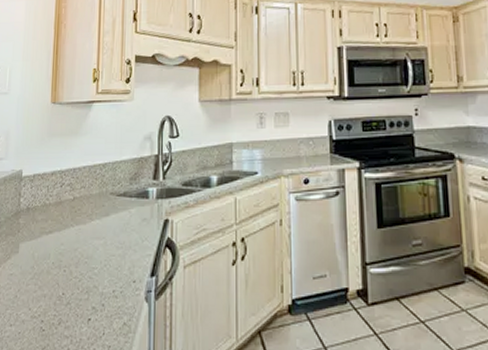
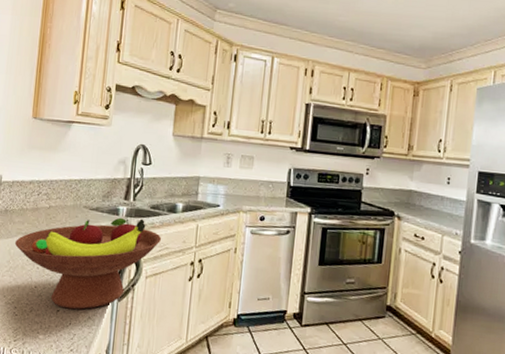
fruit bowl: none [38,199,198,316] -> present [14,217,162,310]

